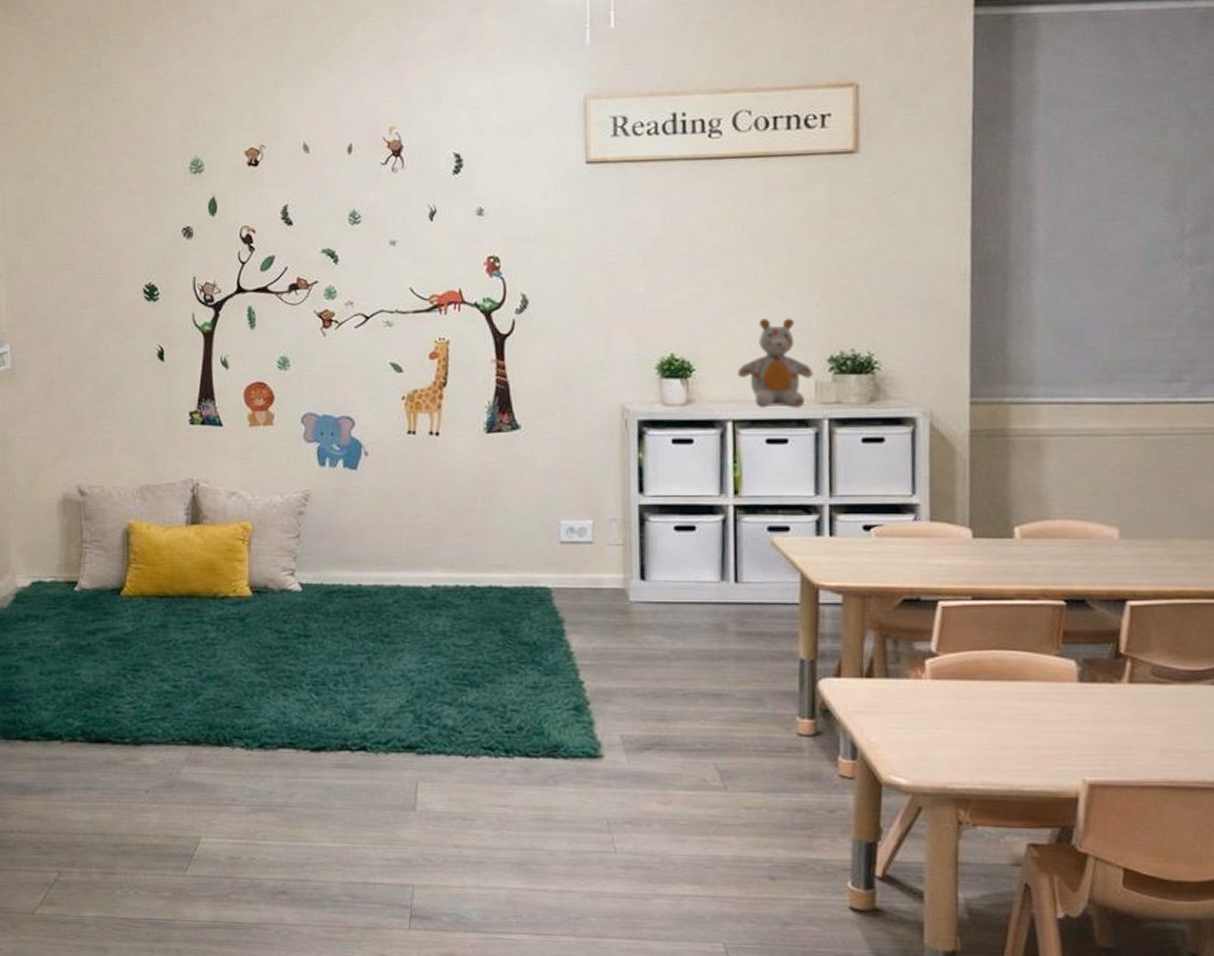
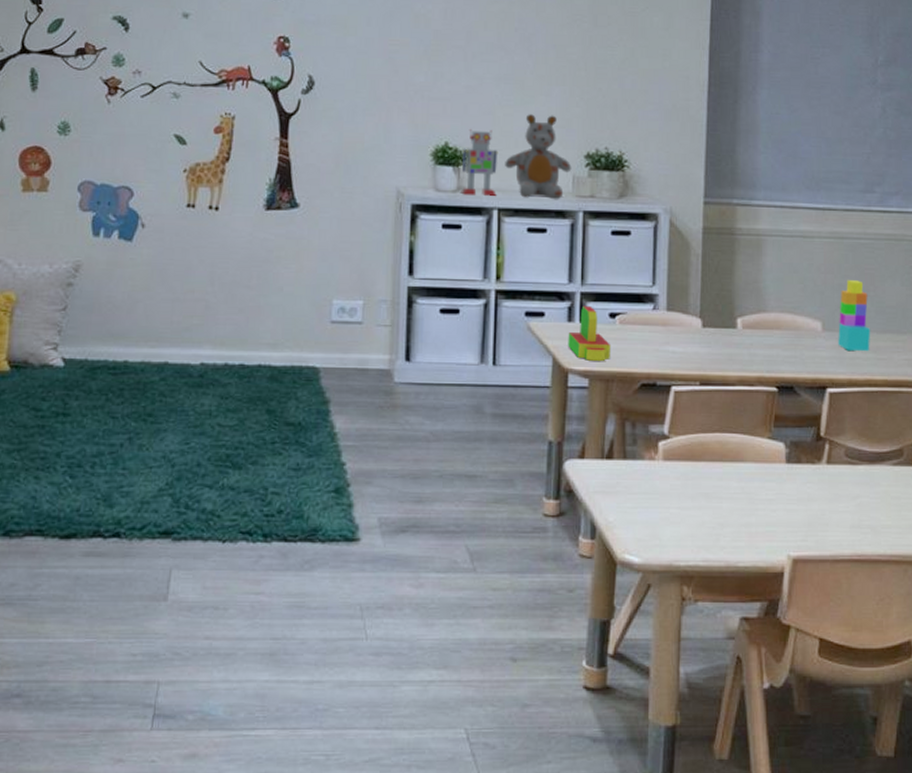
toy robot: none [689,338,730,409] -> present [461,128,499,197]
toy blocks: none [816,518,867,576] -> present [568,305,611,361]
toy blocks: none [1139,481,1182,560] -> present [838,280,871,352]

